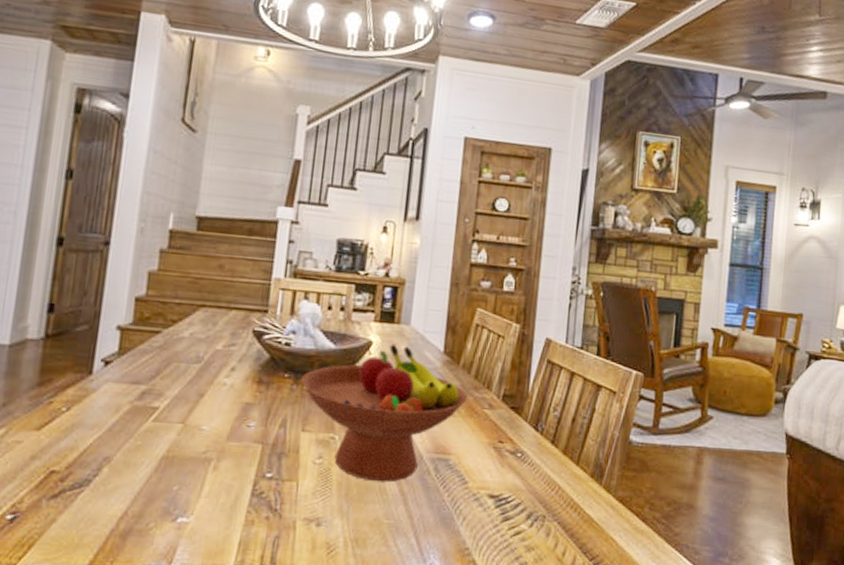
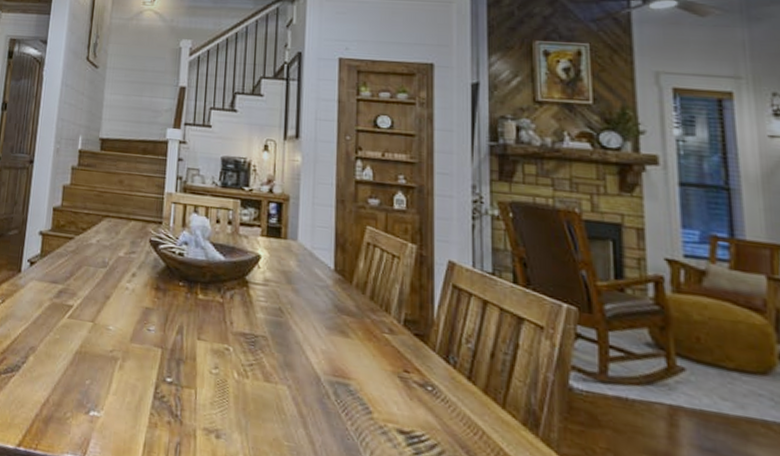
fruit bowl: present [300,344,468,482] -> none [194,259,364,402]

